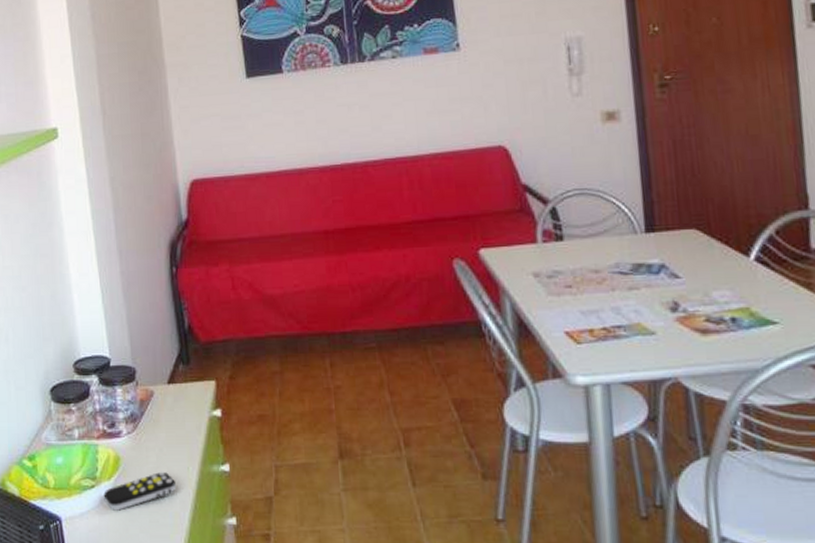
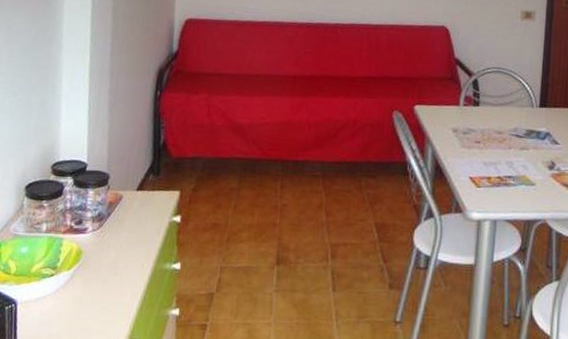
remote control: present [103,471,176,511] -> none [61,265,130,298]

